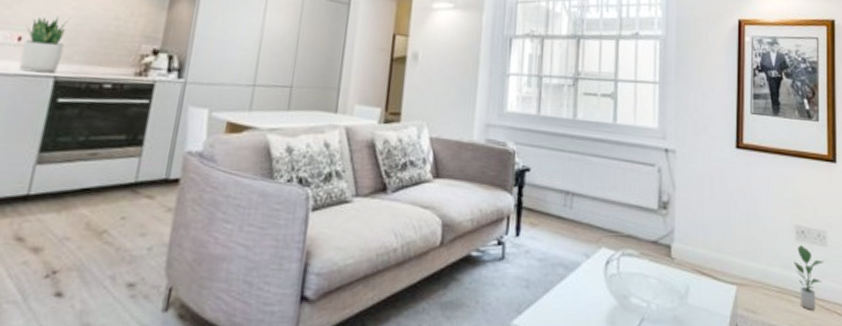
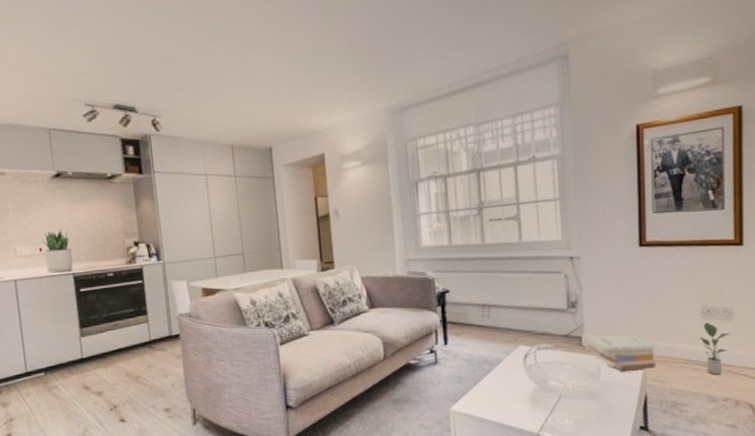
books: none [676,246,750,295] -> present [586,334,657,371]

